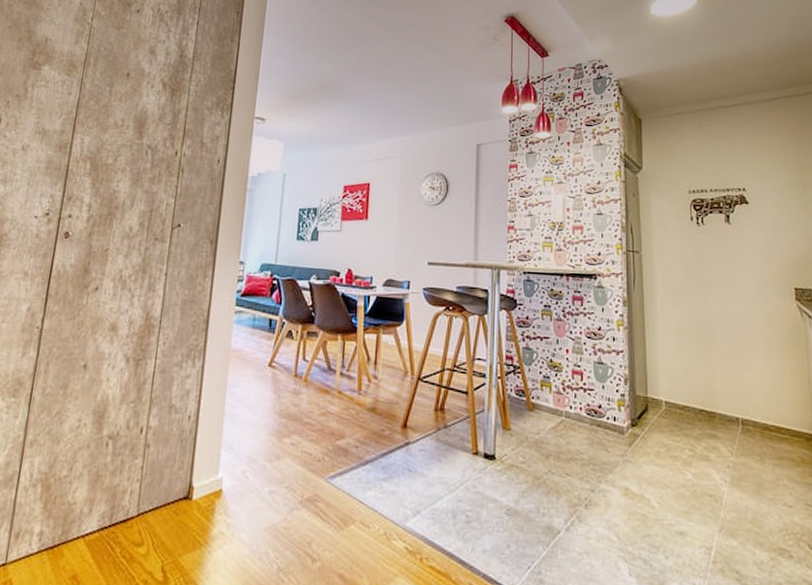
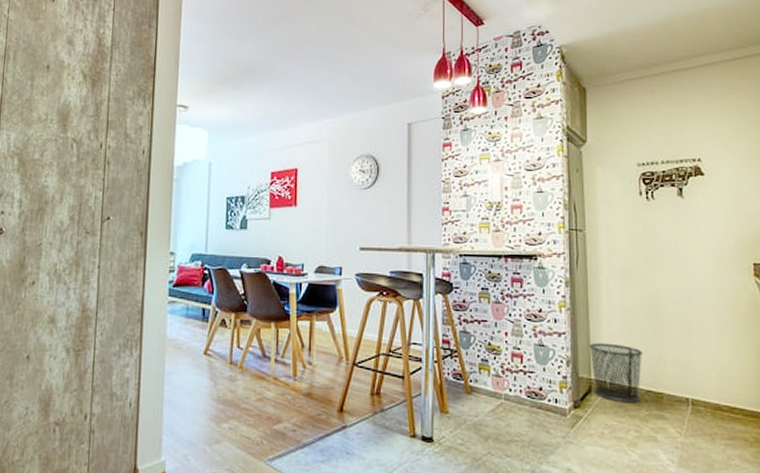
waste bin: none [645,361,696,422] -> present [589,343,644,403]

